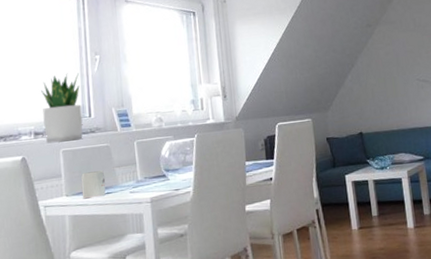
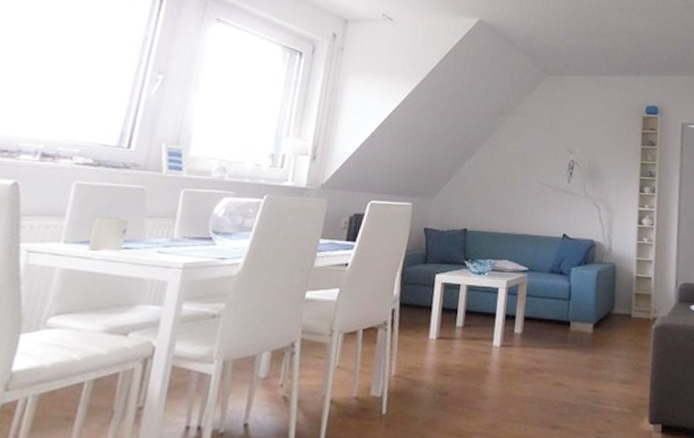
planter: present [41,73,83,144] -> none [56,87,128,174]

